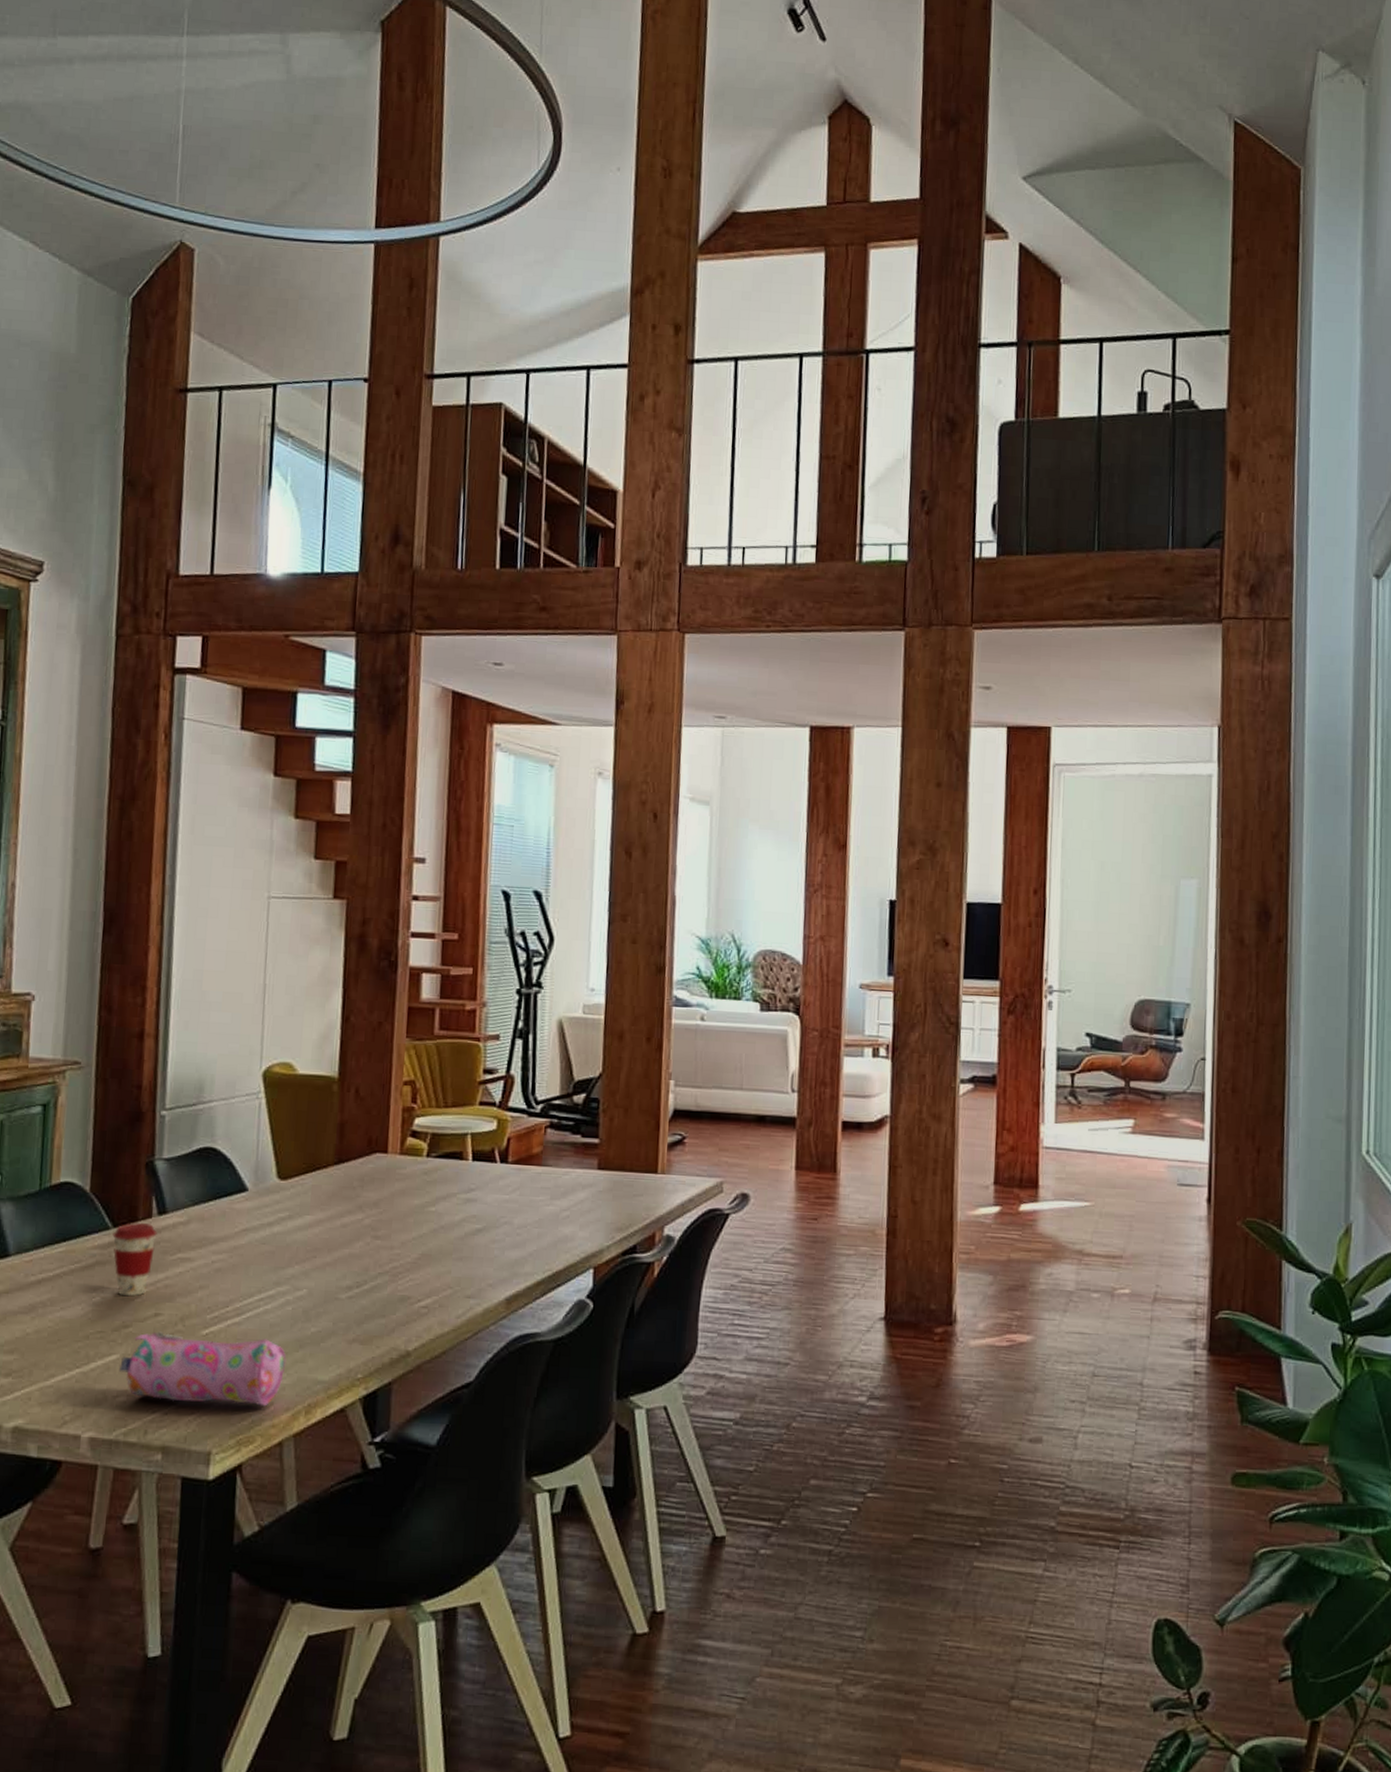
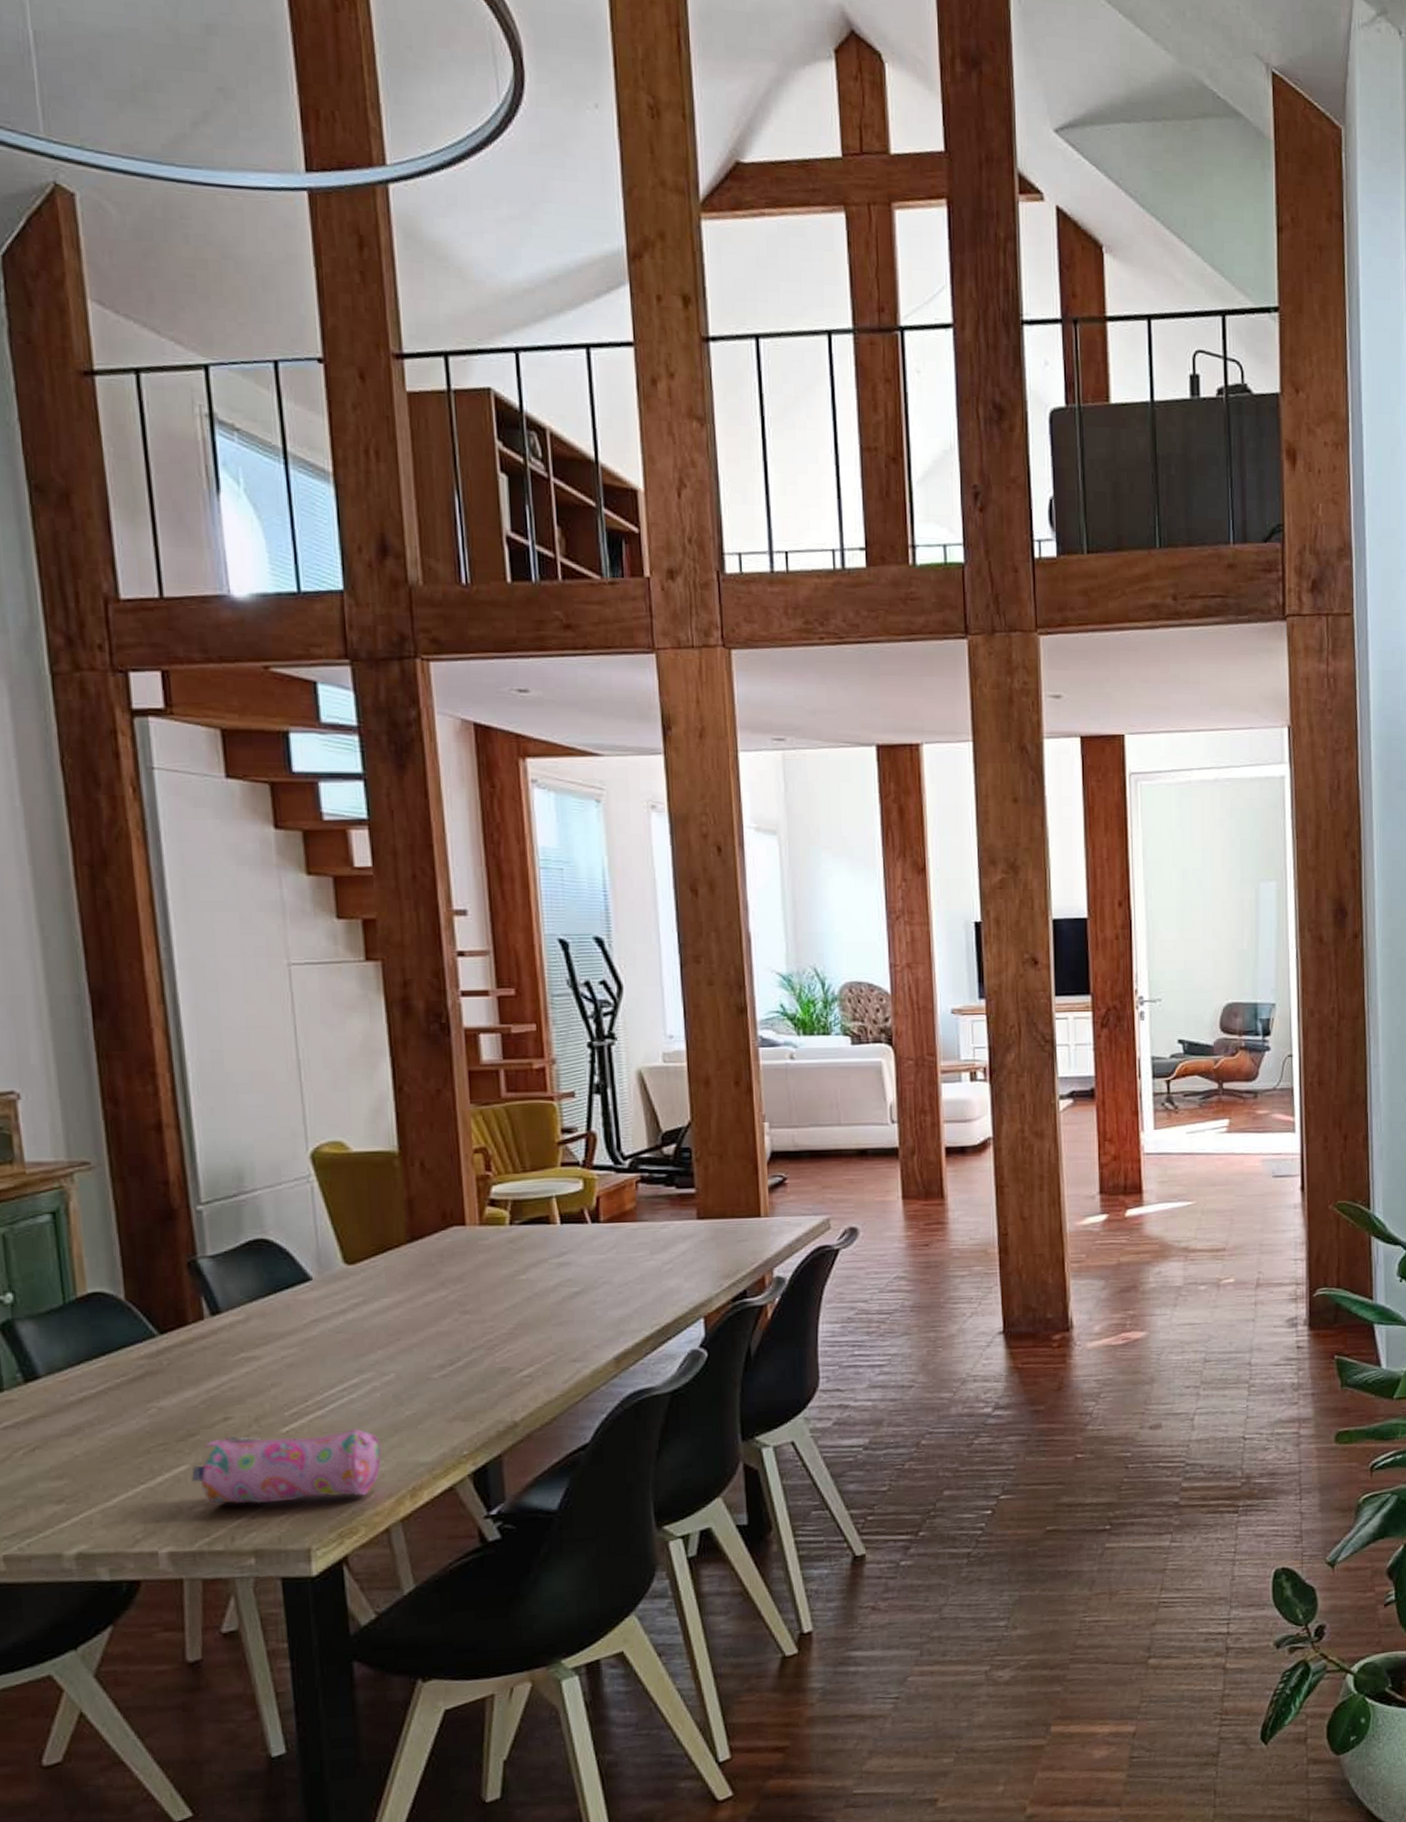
coffee cup: present [112,1223,157,1297] -> none [160,1326,213,1405]

